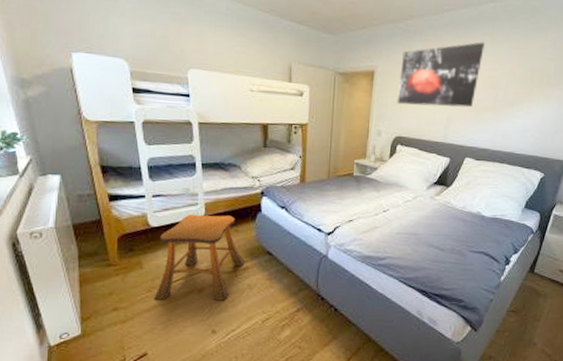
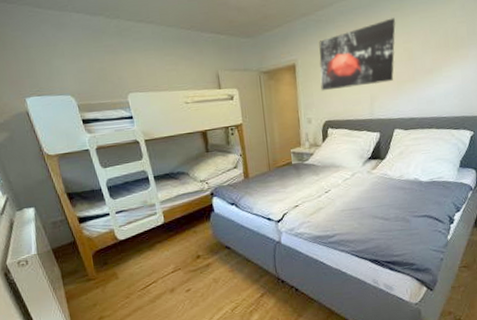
stool: present [154,214,245,301] -> none [129,219,207,305]

